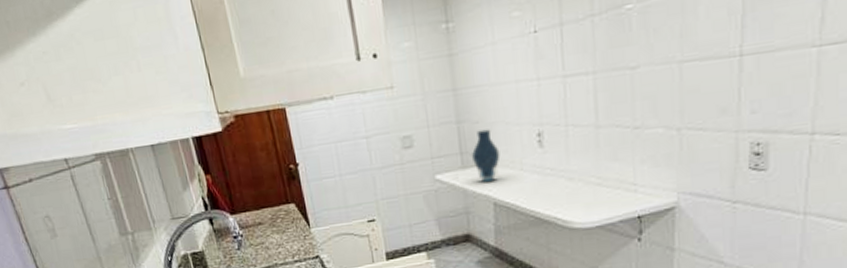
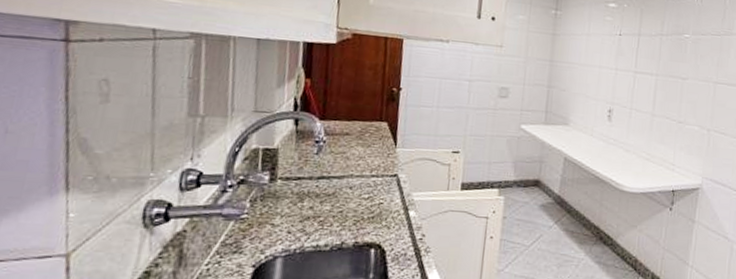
vase: present [471,129,501,183] -> none [554,97,577,140]

